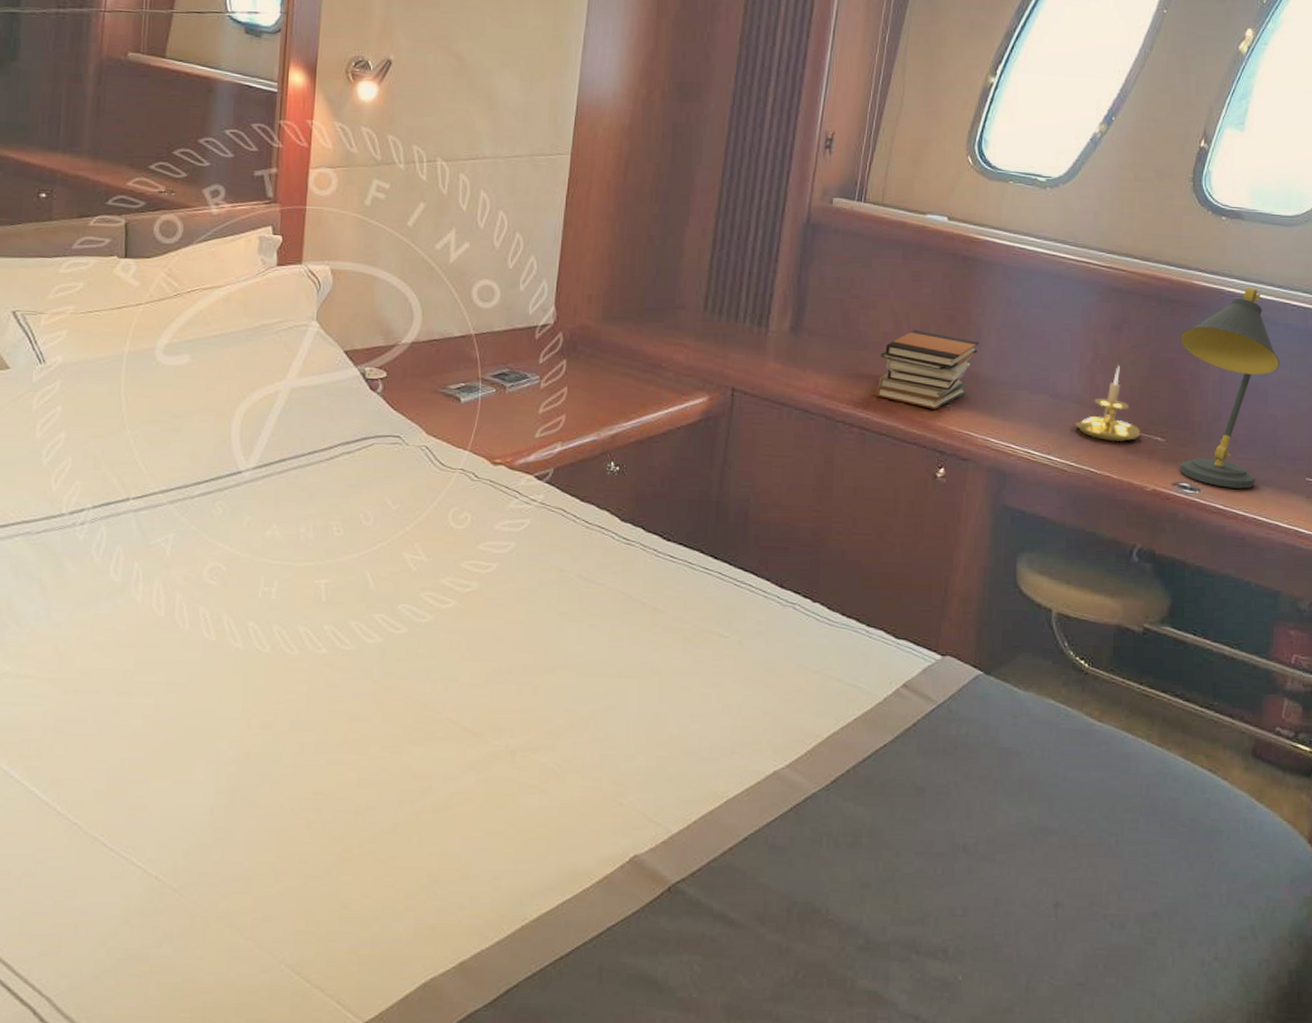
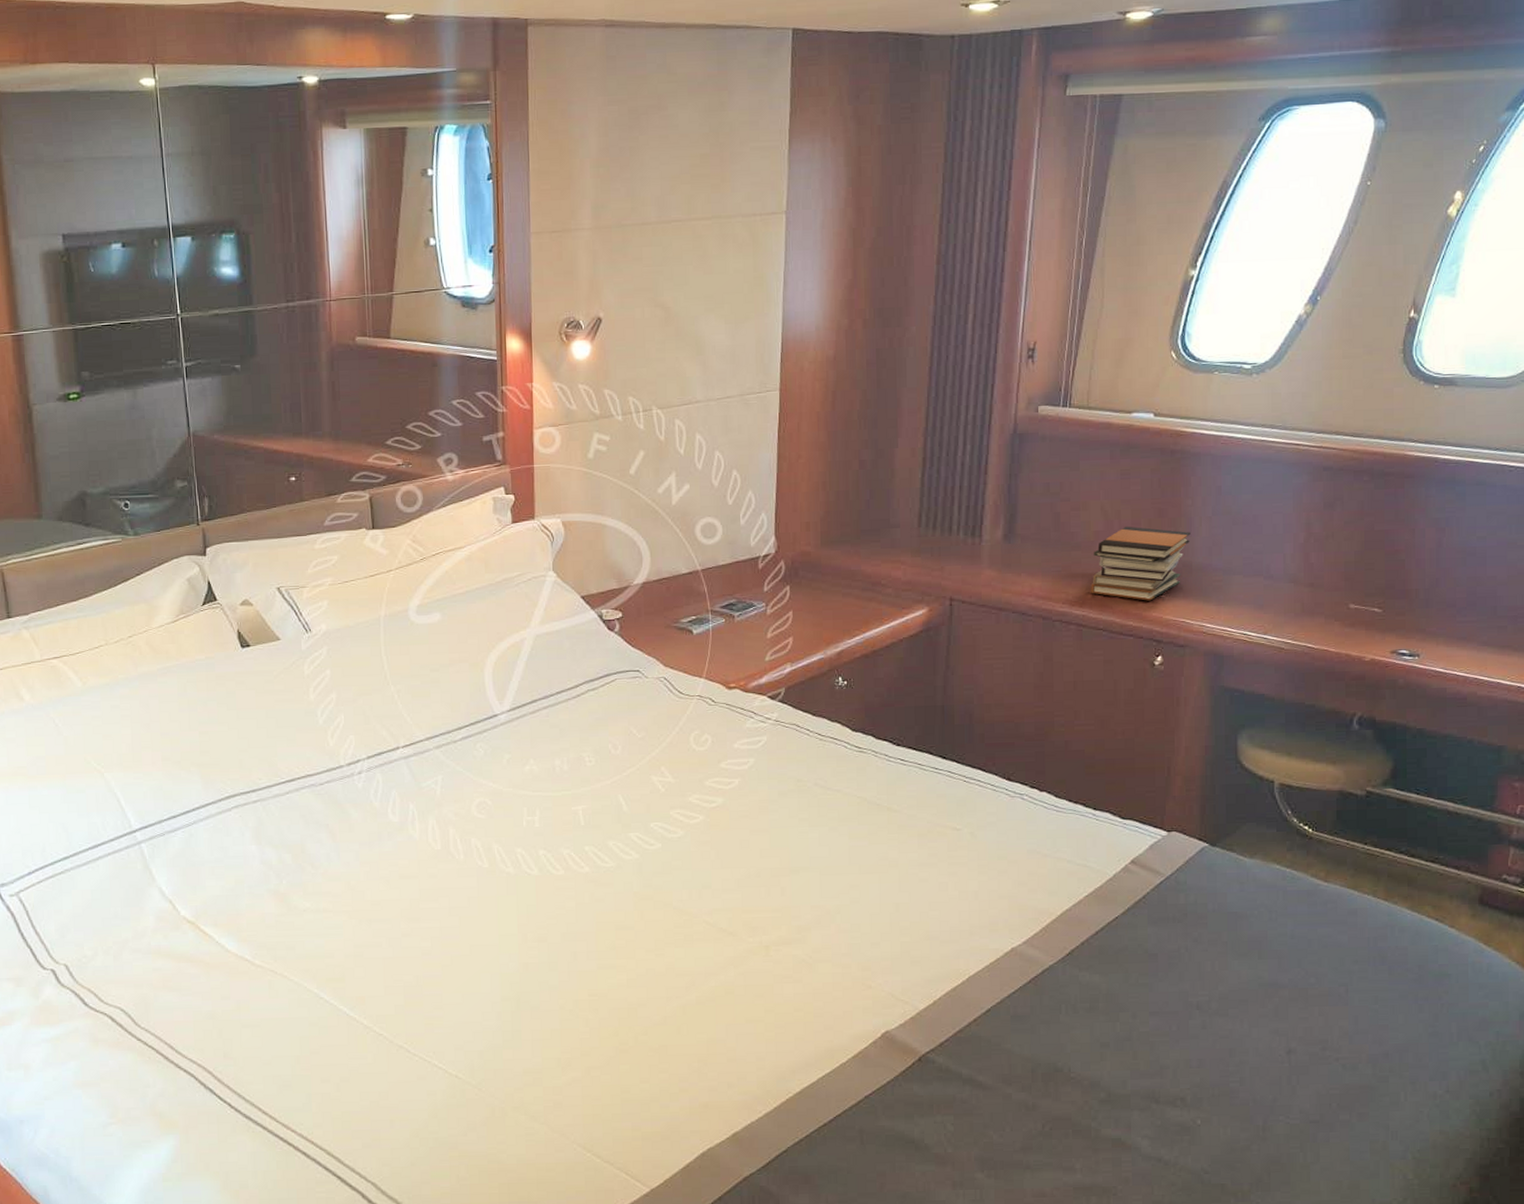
candle holder: present [1075,366,1141,442] -> none [1290,543,1357,617]
desk lamp: present [1180,288,1280,489] -> none [1395,453,1498,651]

